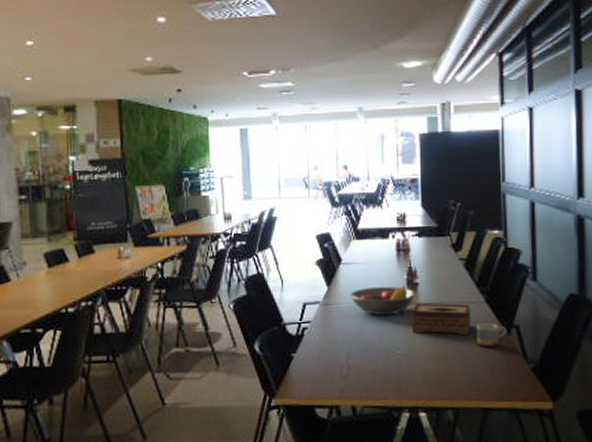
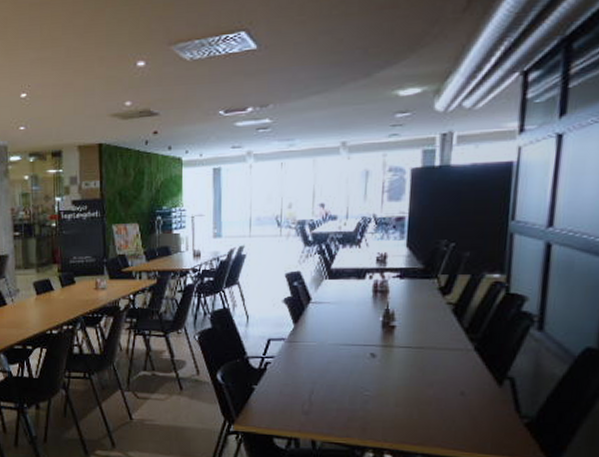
fruit bowl: present [349,285,417,315] -> none [317,327,393,356]
tissue box: present [411,303,470,336] -> none [383,346,455,383]
mug: present [475,322,507,348] -> none [459,371,498,398]

